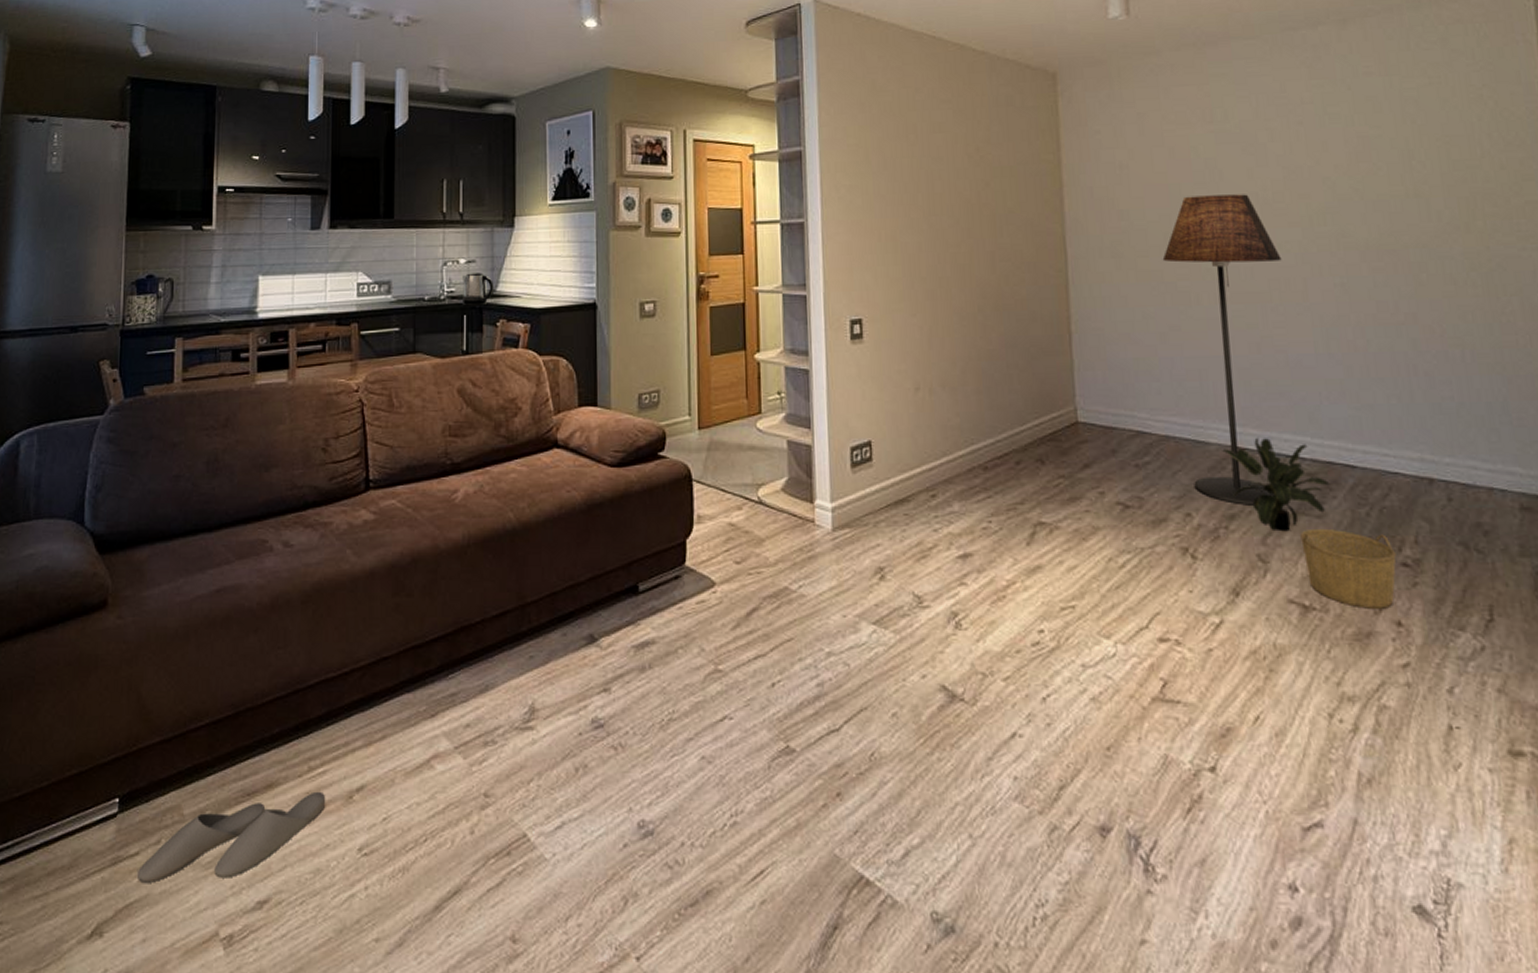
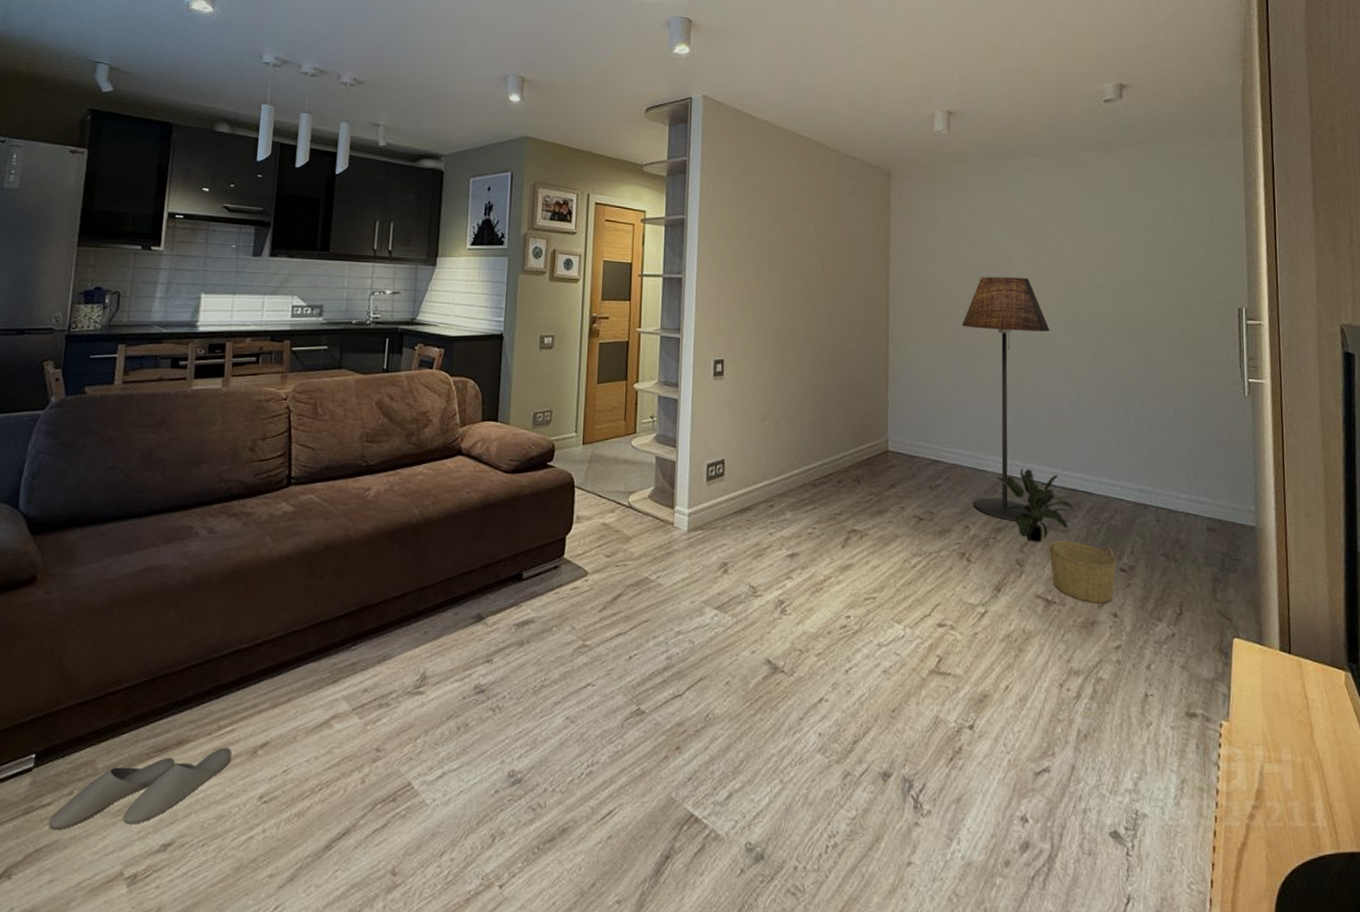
kettle: present [463,272,494,308] -> none [386,302,415,333]

